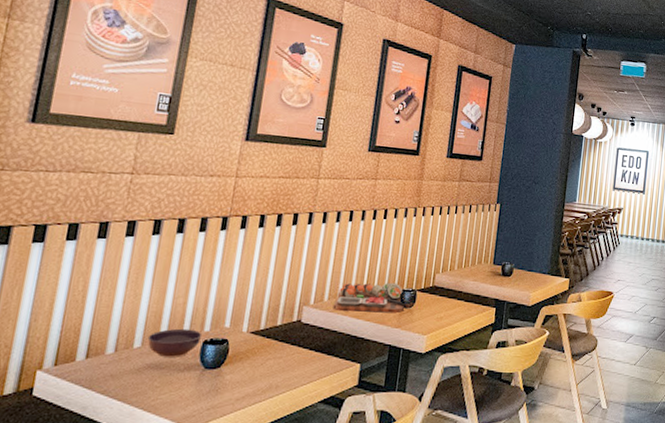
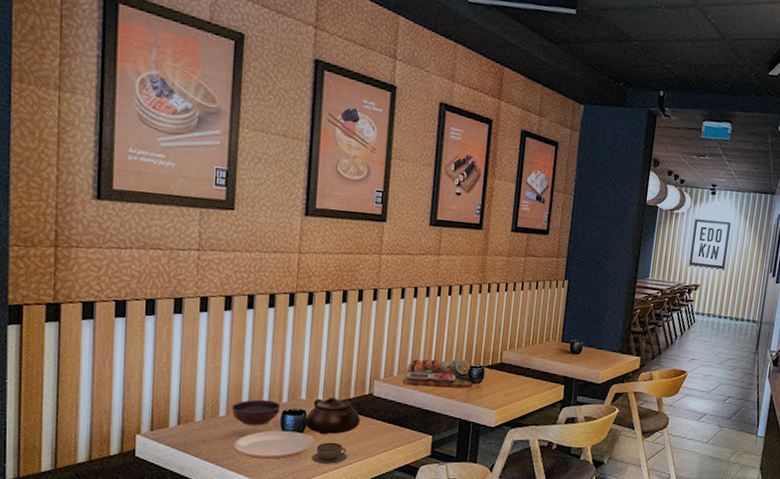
plate: none [145,361,235,395] -> present [233,430,314,460]
teapot: none [227,325,286,366] -> present [305,397,360,435]
teacup: none [230,373,269,398] -> present [311,442,347,464]

